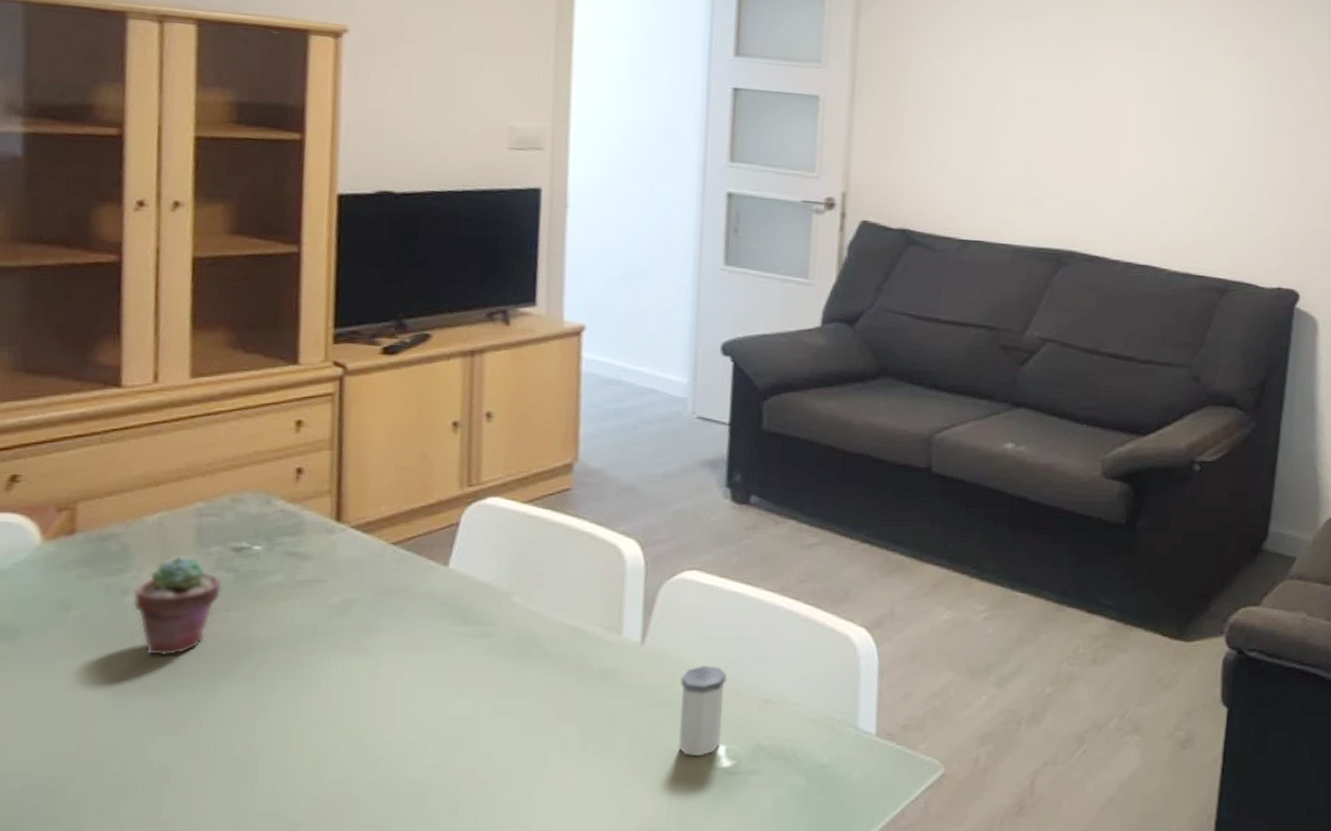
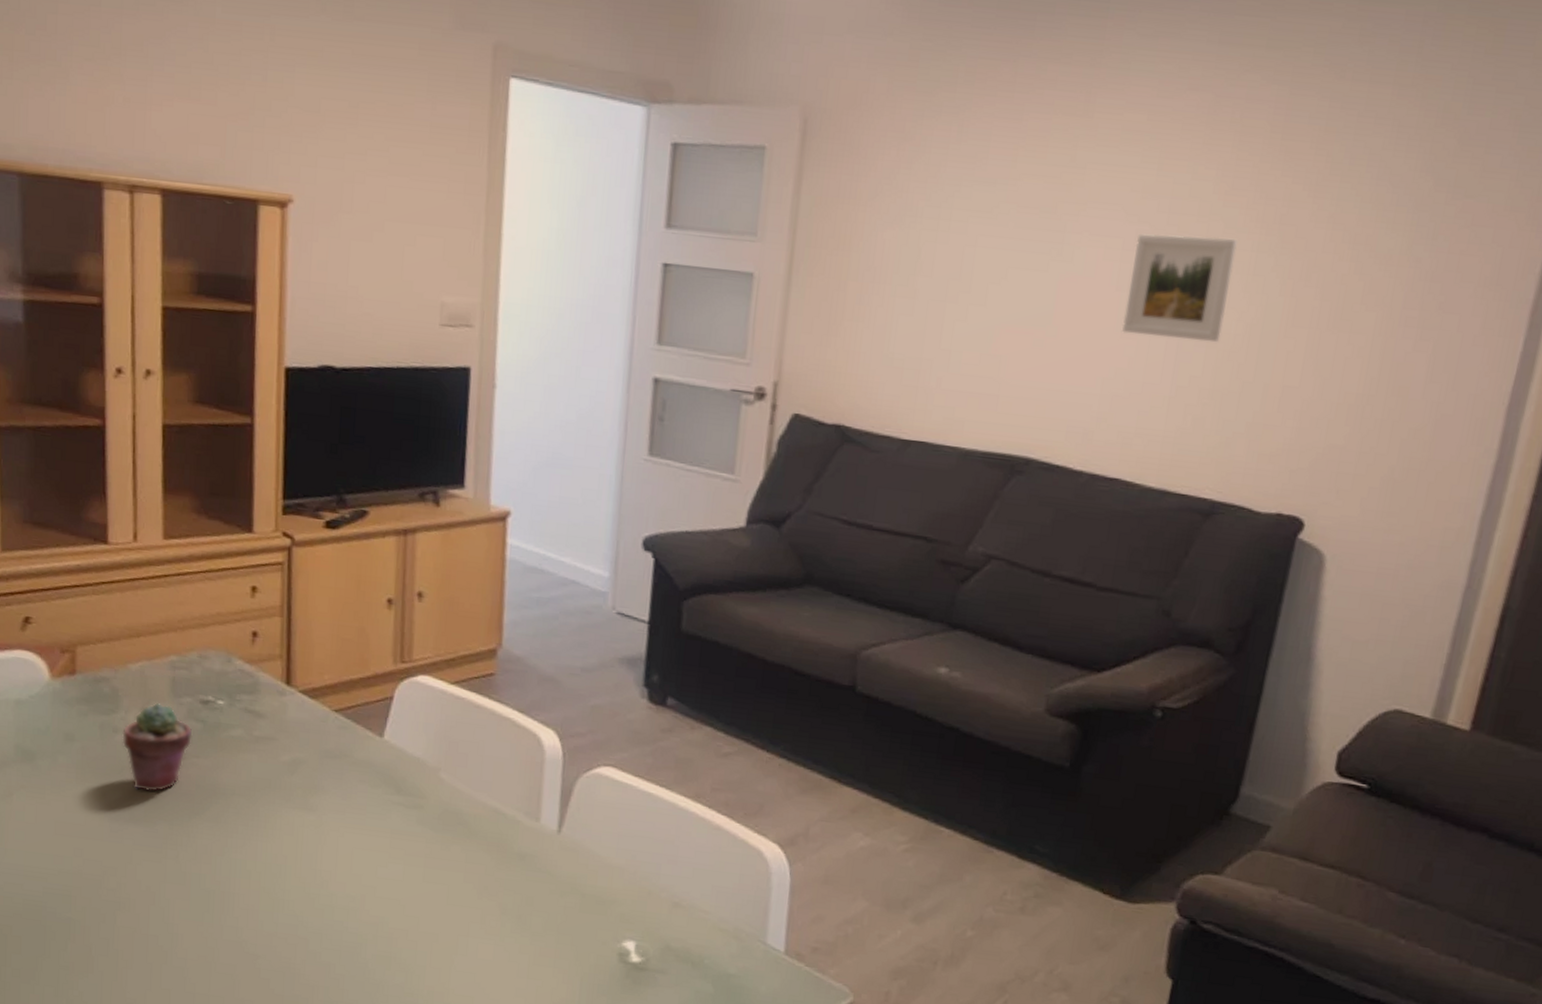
salt shaker: present [678,665,727,757] -> none [591,861,639,949]
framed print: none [1141,60,1229,148] -> present [1121,233,1239,343]

